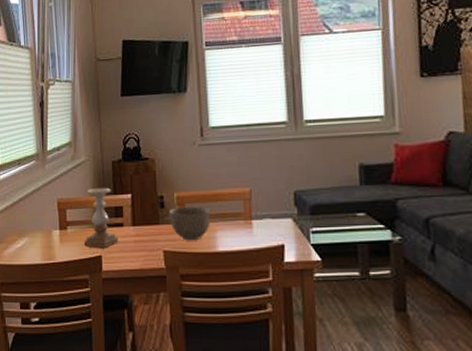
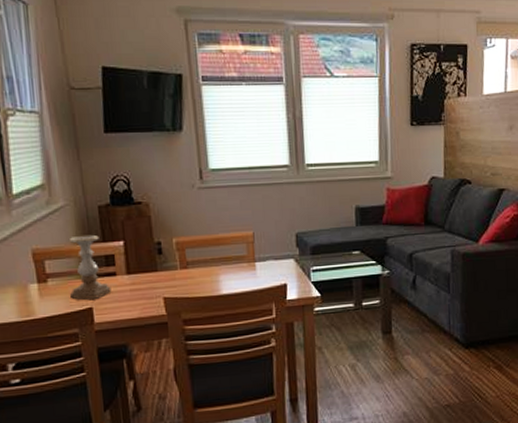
bowl: present [169,206,210,241] -> none [168,251,213,286]

